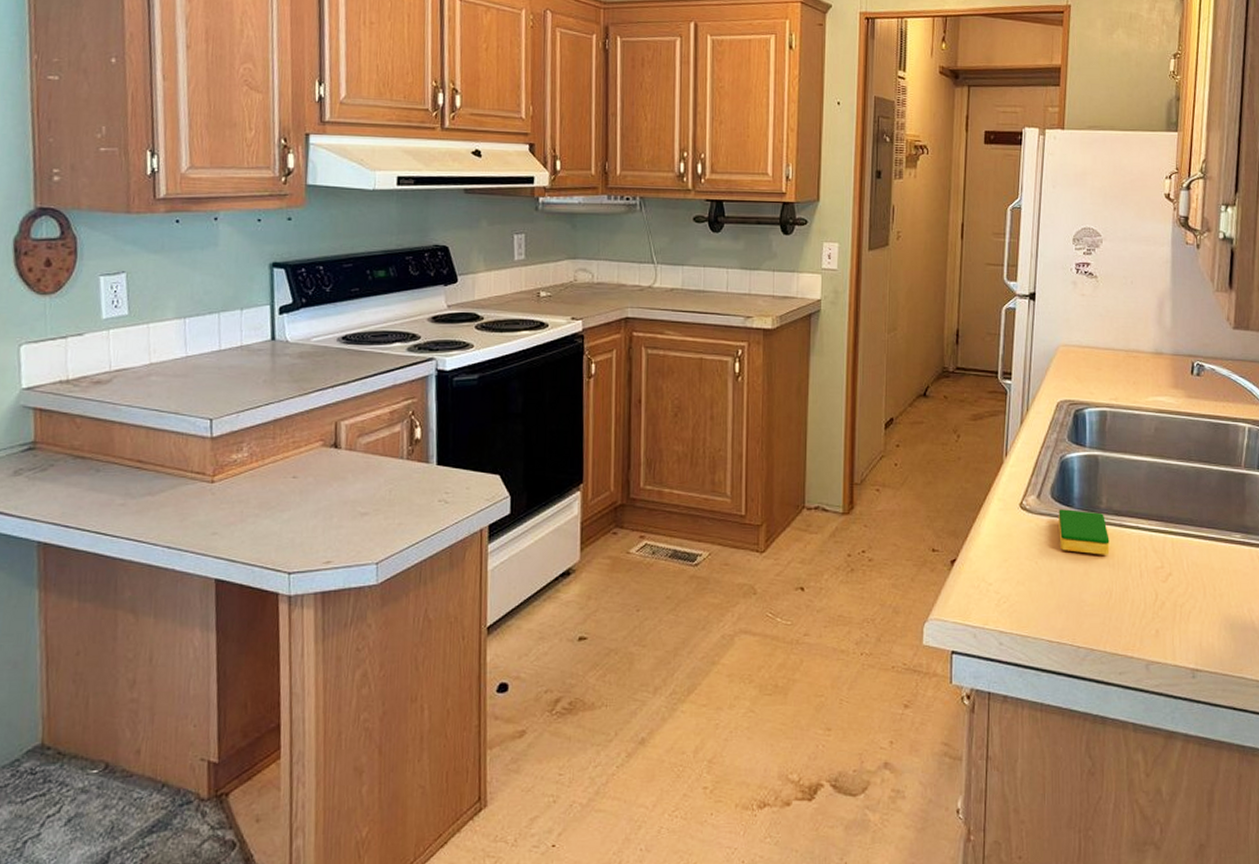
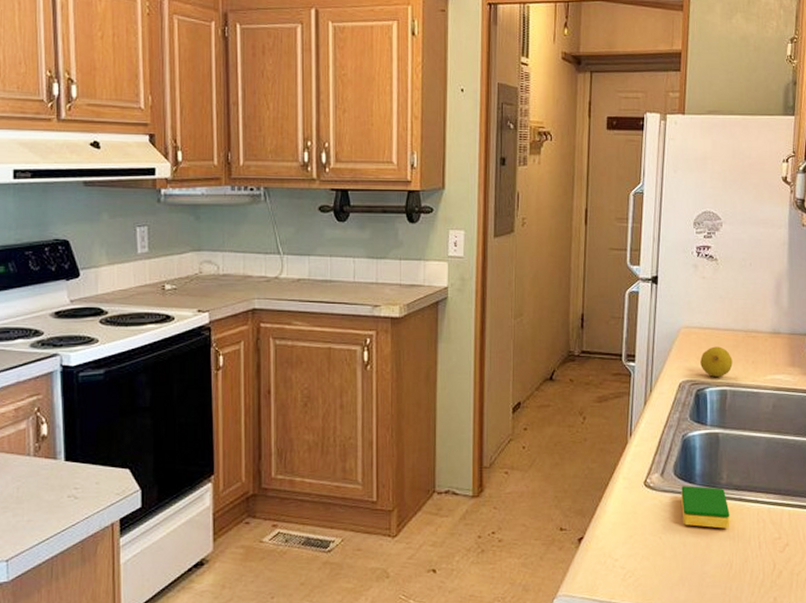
lemon: none [1079,366,1113,397] -> present [700,346,733,377]

